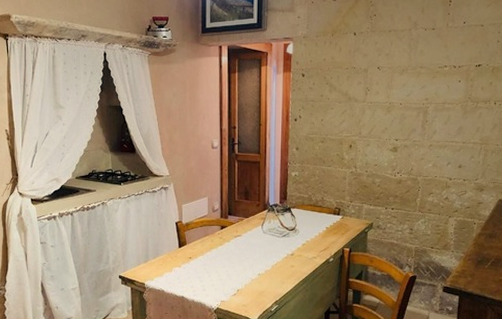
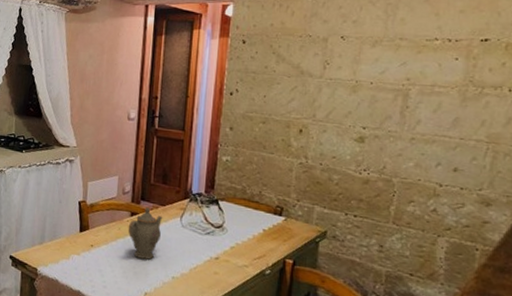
teapot: none [219,220,248,263] -> present [128,206,163,260]

